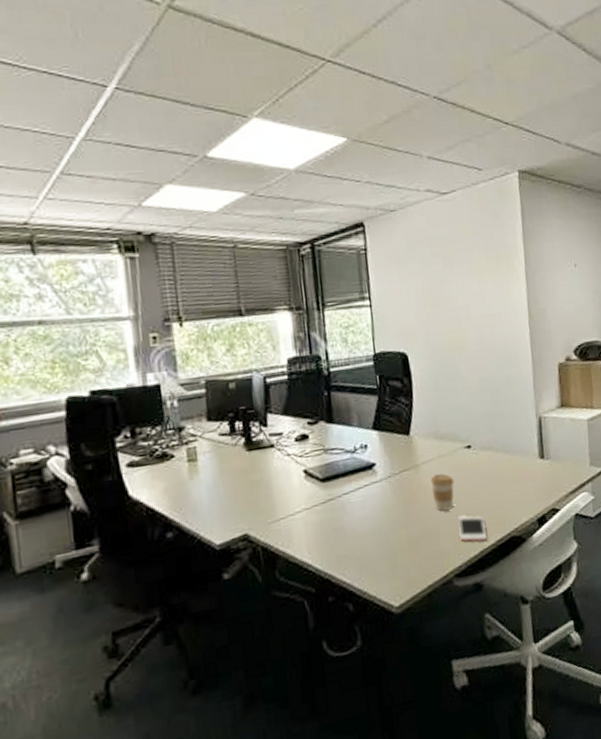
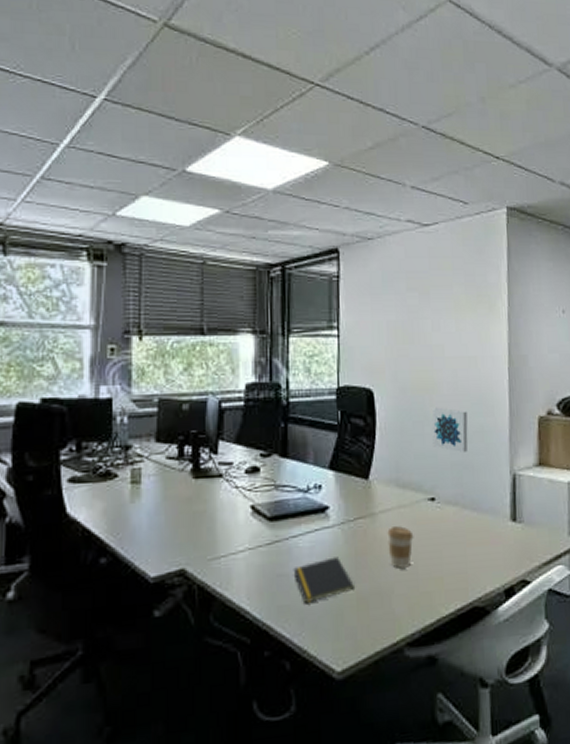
notepad: none [348,507,405,551] -> present [293,556,354,603]
cell phone: present [458,515,487,542] -> none [414,576,445,609]
wall art: none [463,363,497,403] -> present [432,407,468,452]

